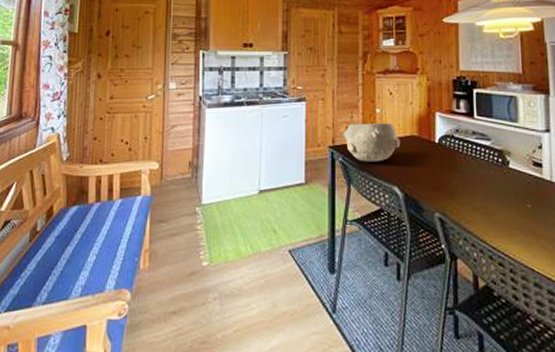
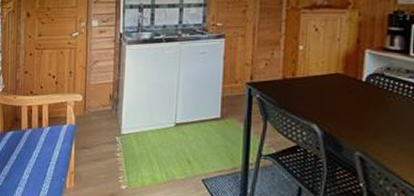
bowl: present [342,123,400,162] -> none [261,60,323,100]

